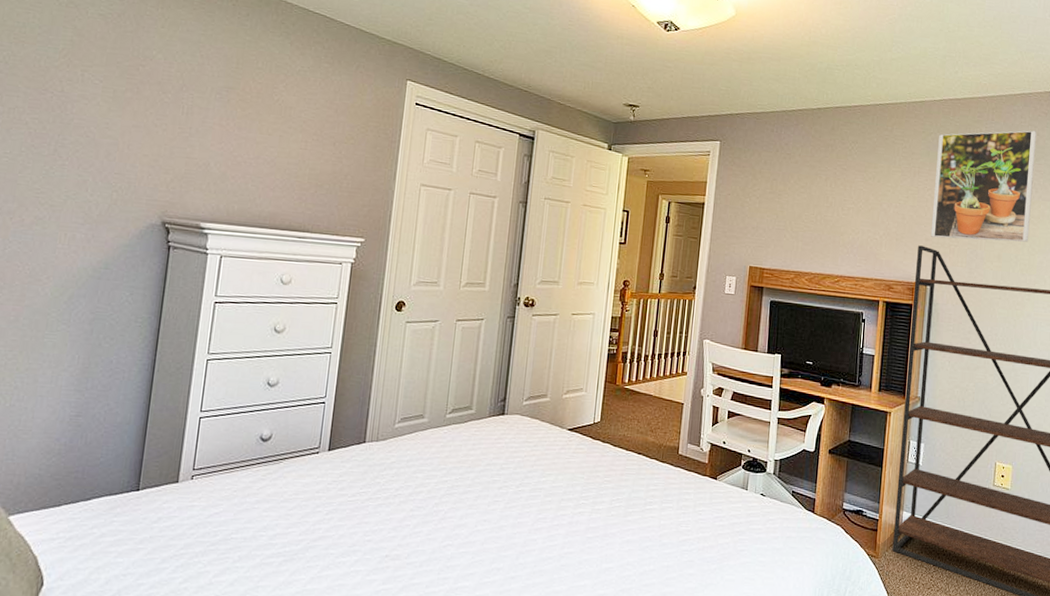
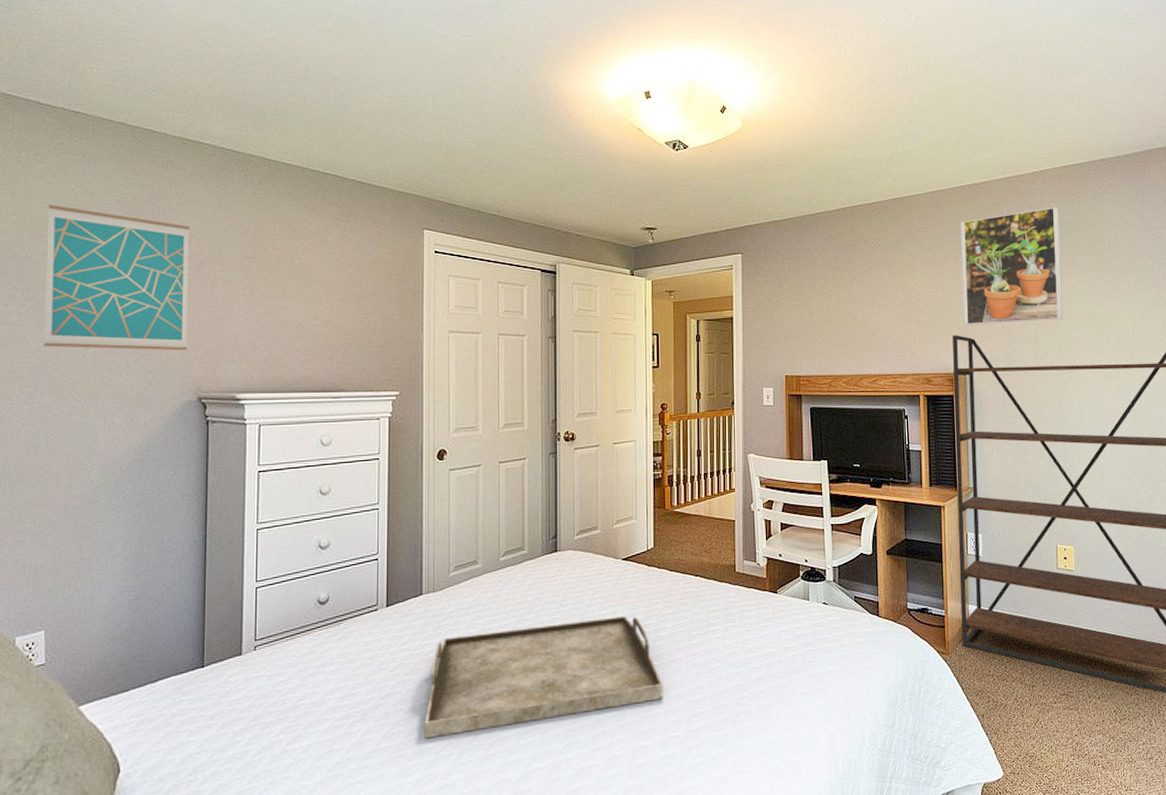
wall art: none [12,11,172,174] -> present [44,204,190,351]
serving tray: none [352,485,594,585] -> present [425,616,663,739]

